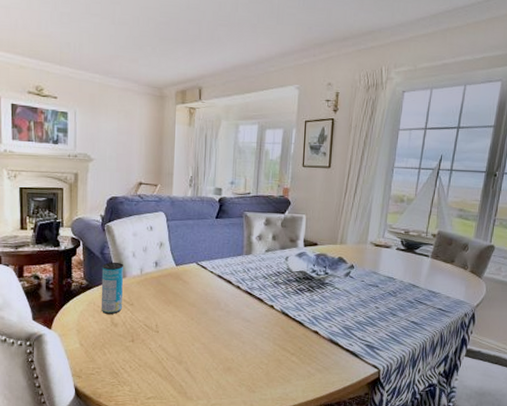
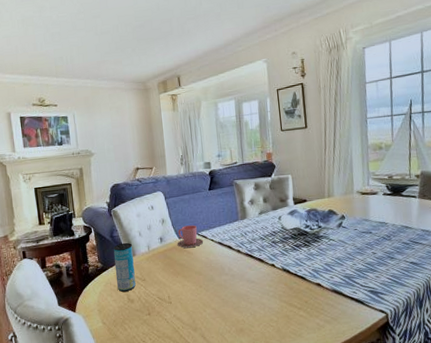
cup: none [173,253,203,276] -> present [177,225,204,248]

